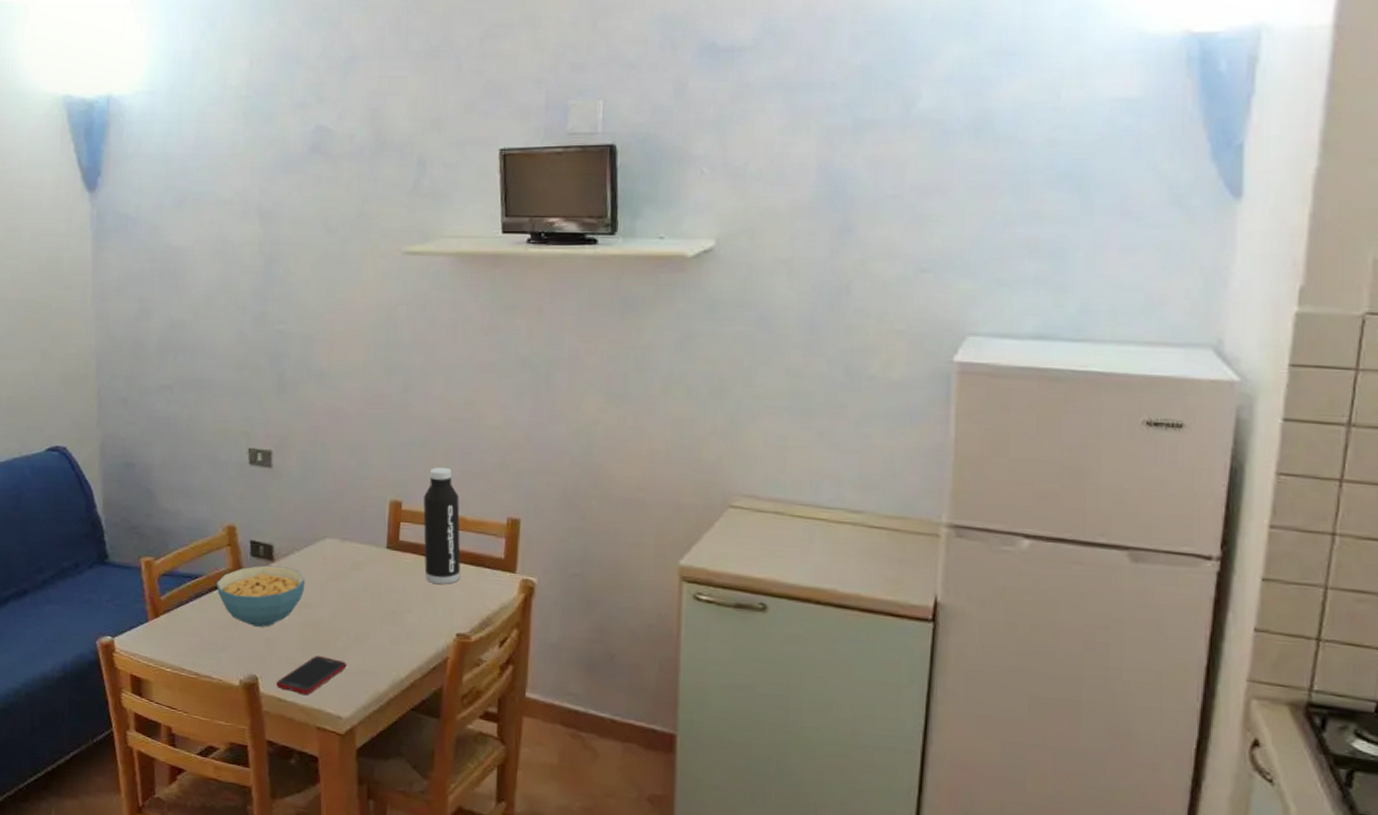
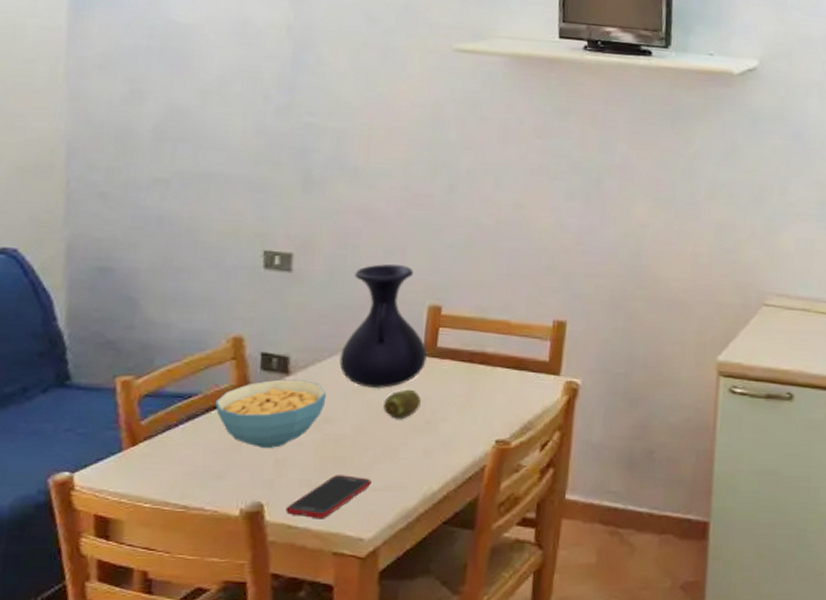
vase: none [315,461,390,578] -> present [339,264,427,388]
fruit: none [354,579,387,608] -> present [383,389,421,420]
water bottle: present [423,467,461,584] -> none [464,270,504,390]

